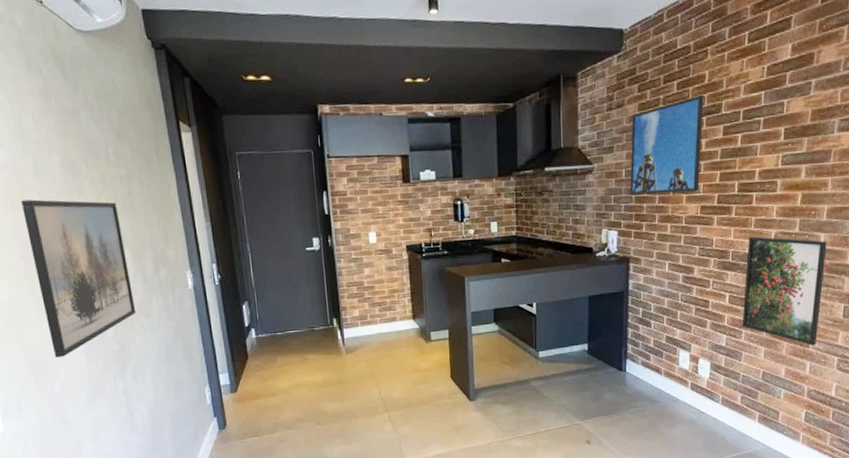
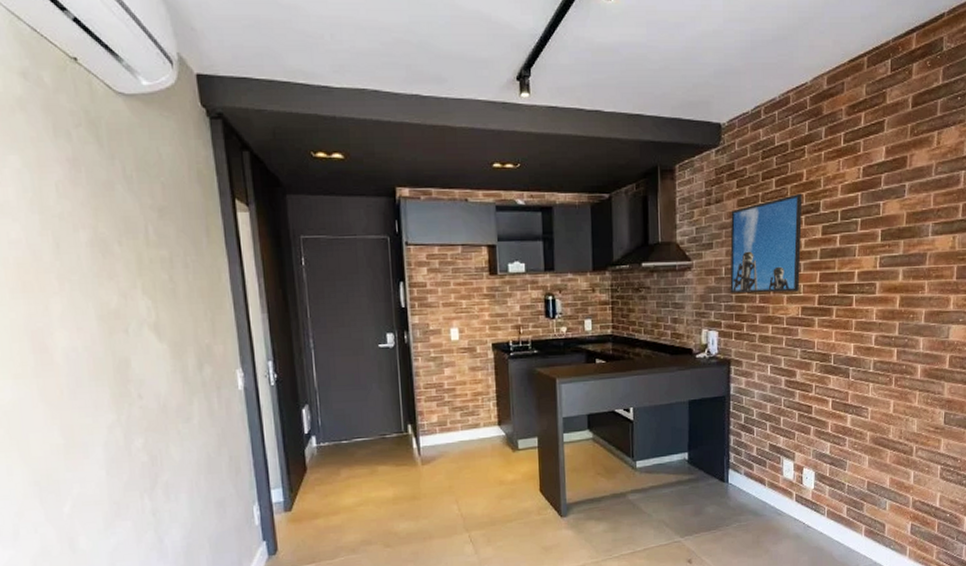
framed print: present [21,199,137,358] -> none [35,283,173,472]
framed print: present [742,236,827,346] -> none [845,339,926,454]

